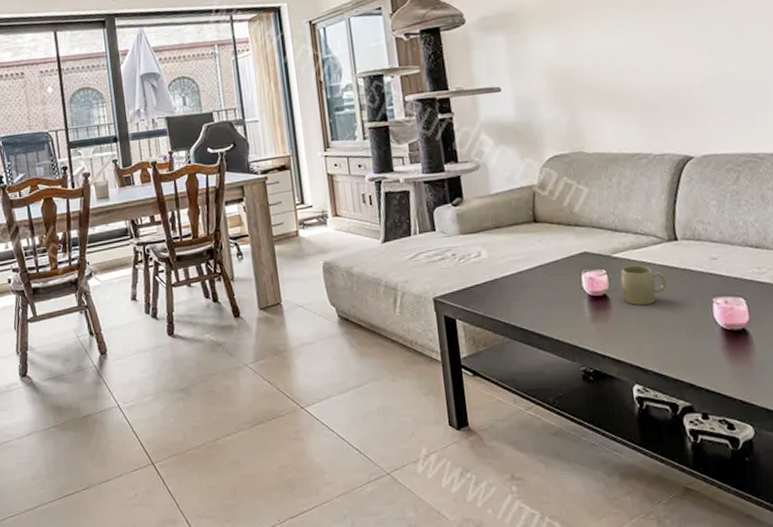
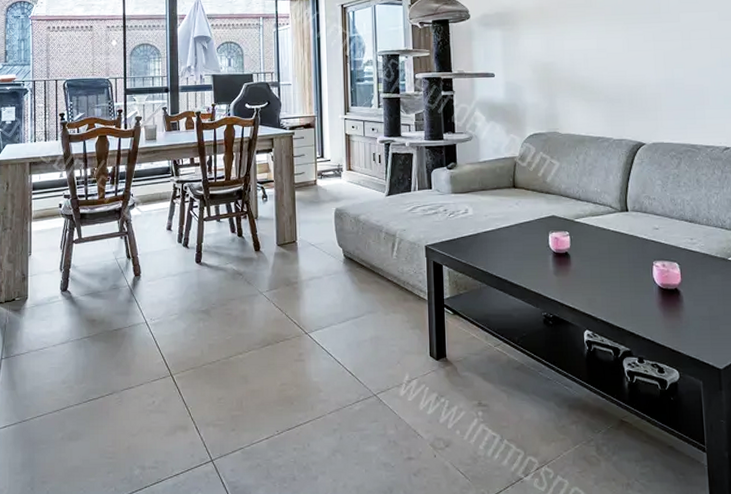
mug: present [620,265,667,305] -> none [580,230,617,263]

